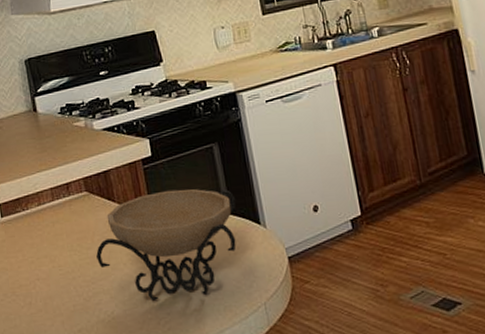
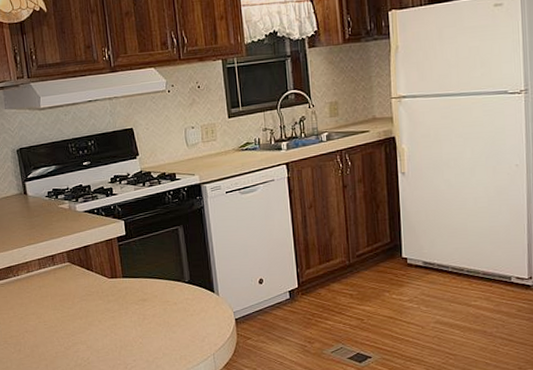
decorative bowl: present [96,189,237,302] -> none [76,263,195,351]

